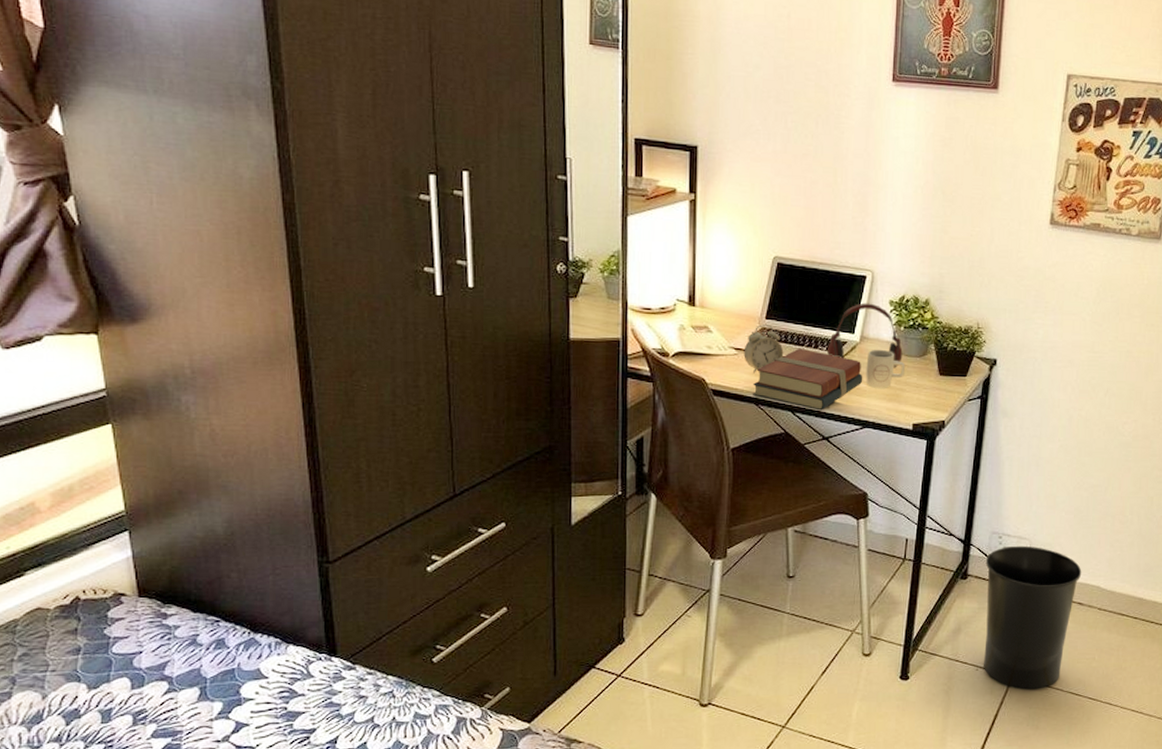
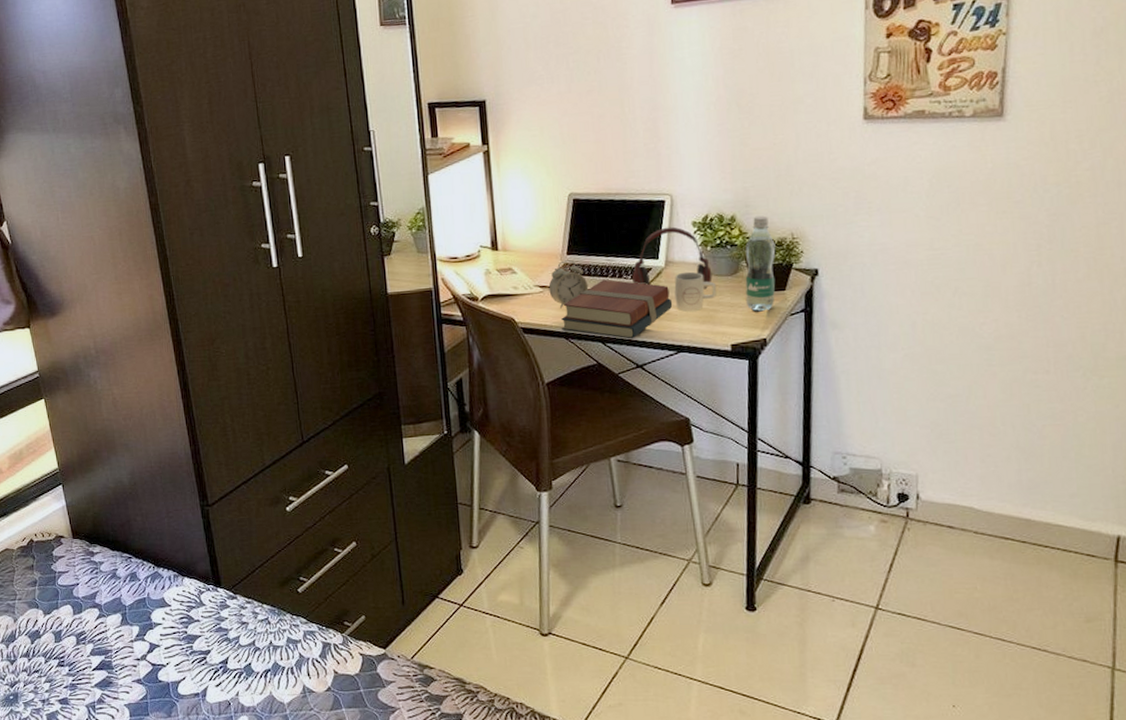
bottle: none [930,302,962,394] -> present [745,215,776,311]
waste bin: present [984,545,1082,690] -> none [829,465,949,623]

